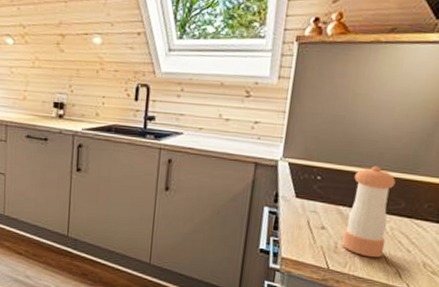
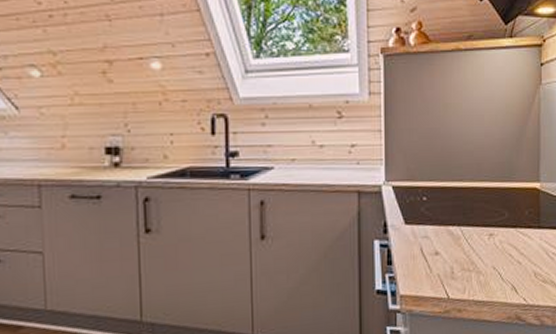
pepper shaker: present [342,165,396,258] -> none [458,177,497,278]

